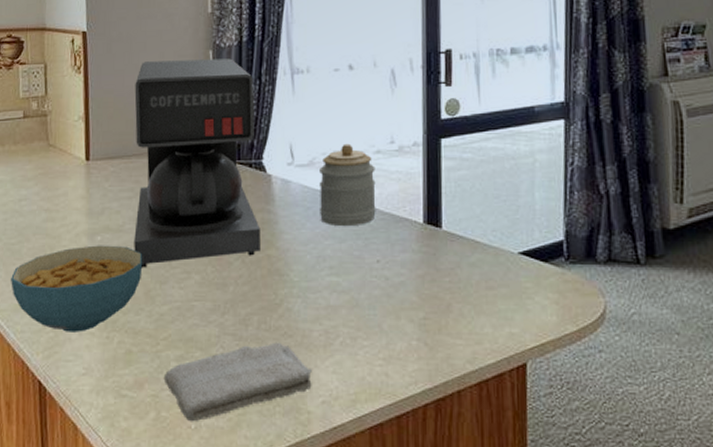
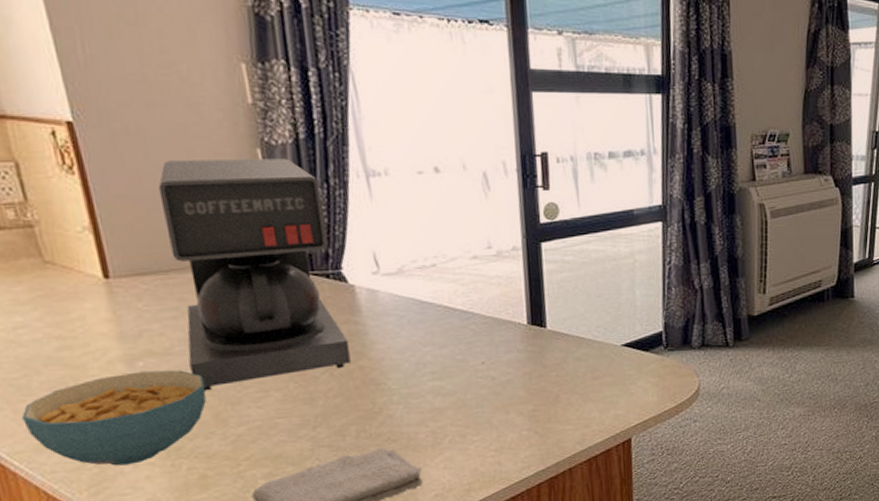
jar: present [318,143,376,227] -> none [409,250,477,333]

